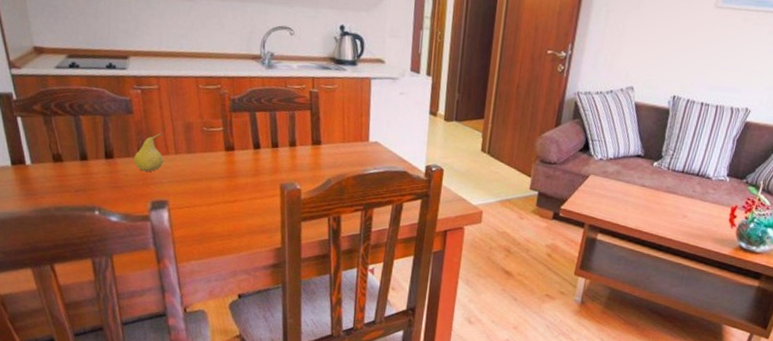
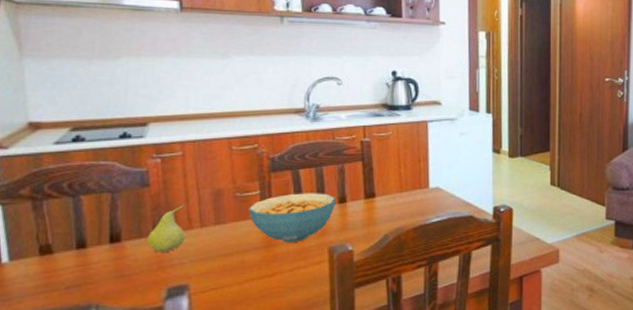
cereal bowl: none [214,133,286,176] -> present [248,193,335,242]

